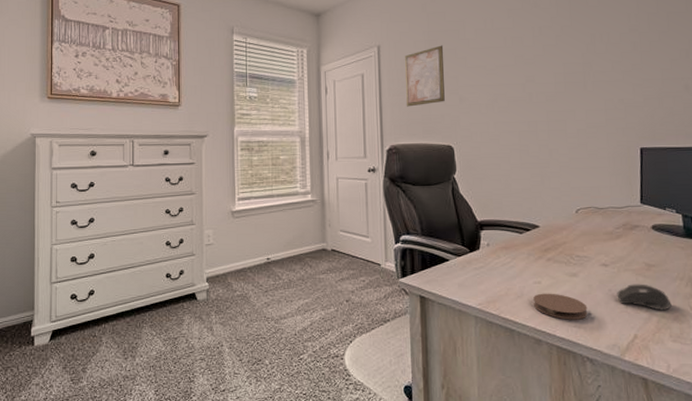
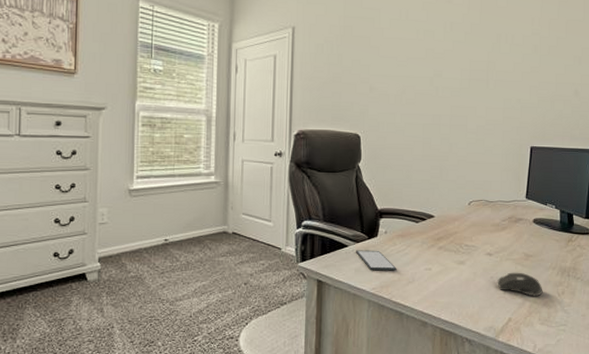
wall art: present [405,45,445,107] -> none [317,32,358,93]
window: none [457,263,503,284] -> present [355,250,397,270]
coaster: present [533,293,588,320] -> none [423,279,471,304]

